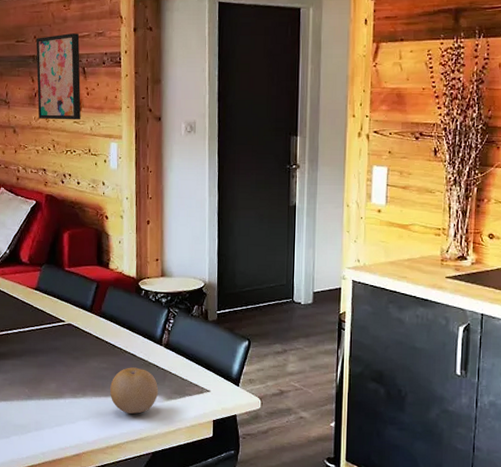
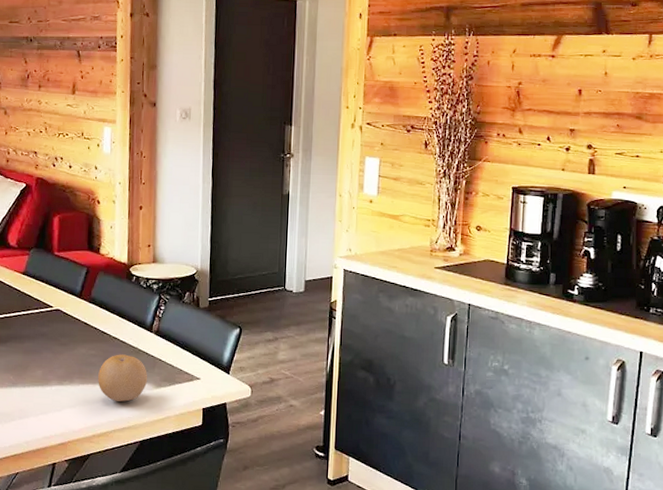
wall art: present [35,33,81,120] -> none [30,16,75,103]

